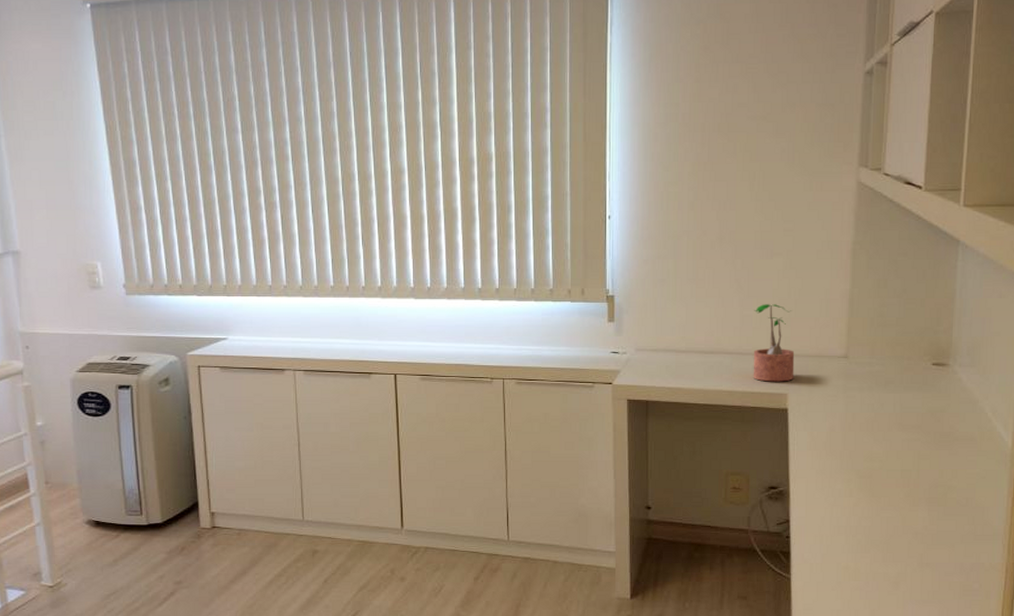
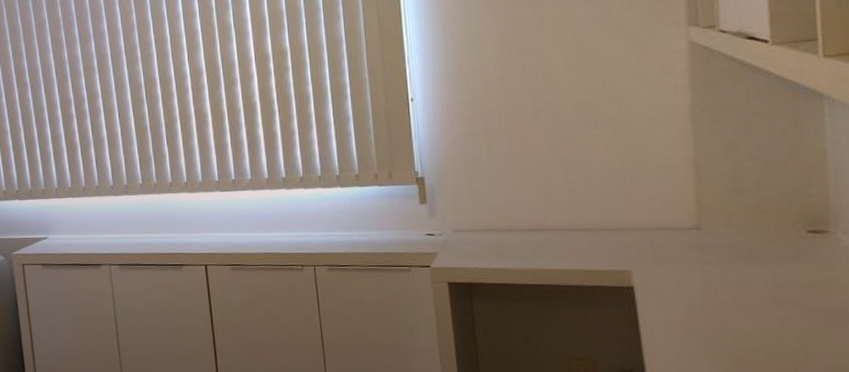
potted plant: present [753,304,795,382] -> none [582,176,638,259]

